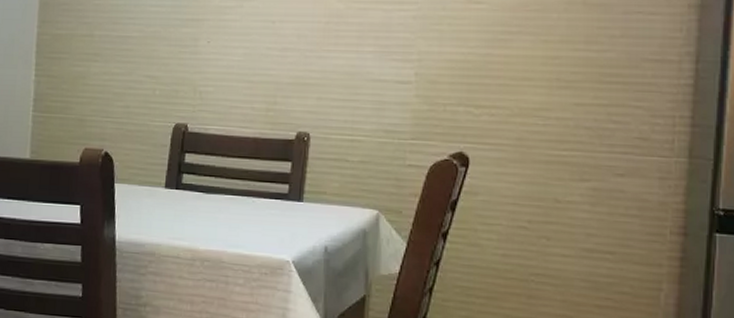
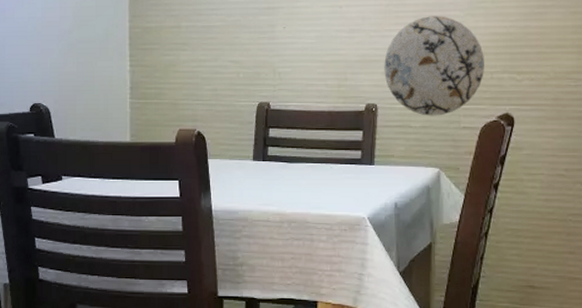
decorative plate: none [319,37,437,151] -> present [384,16,484,116]

